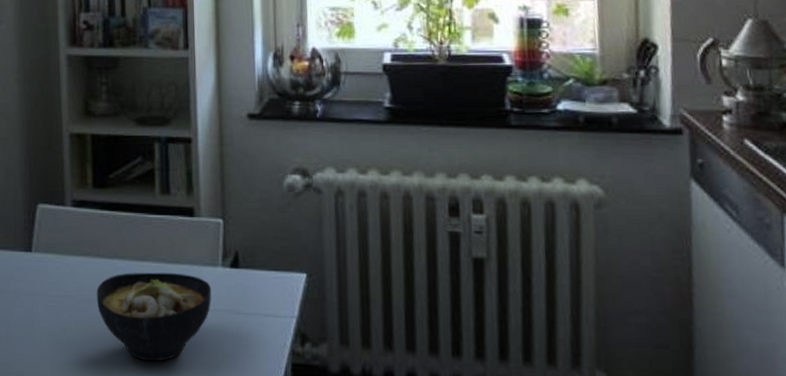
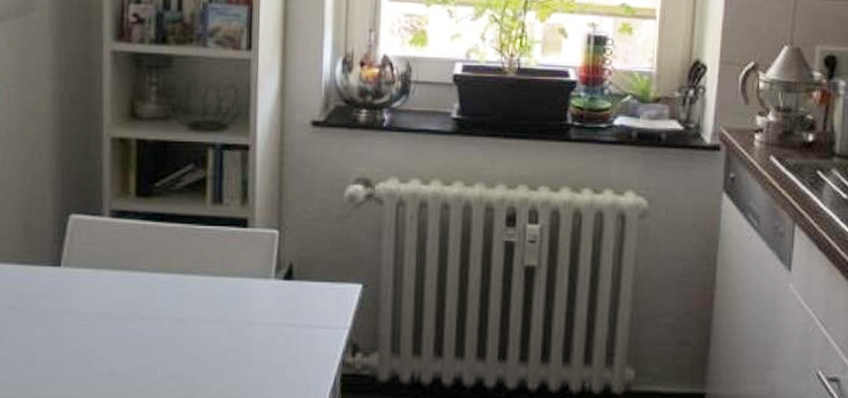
bowl: present [96,272,212,362] -> none [134,286,263,379]

